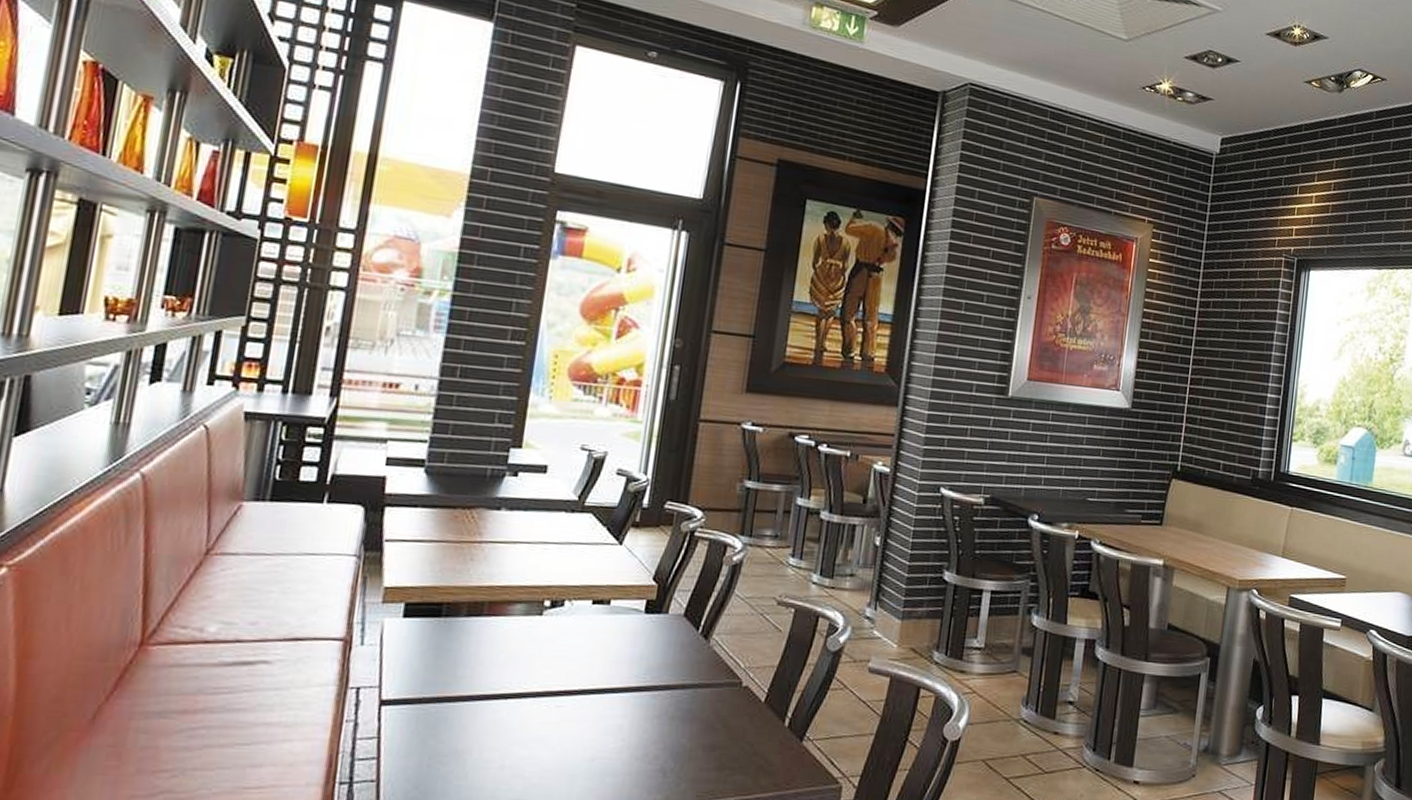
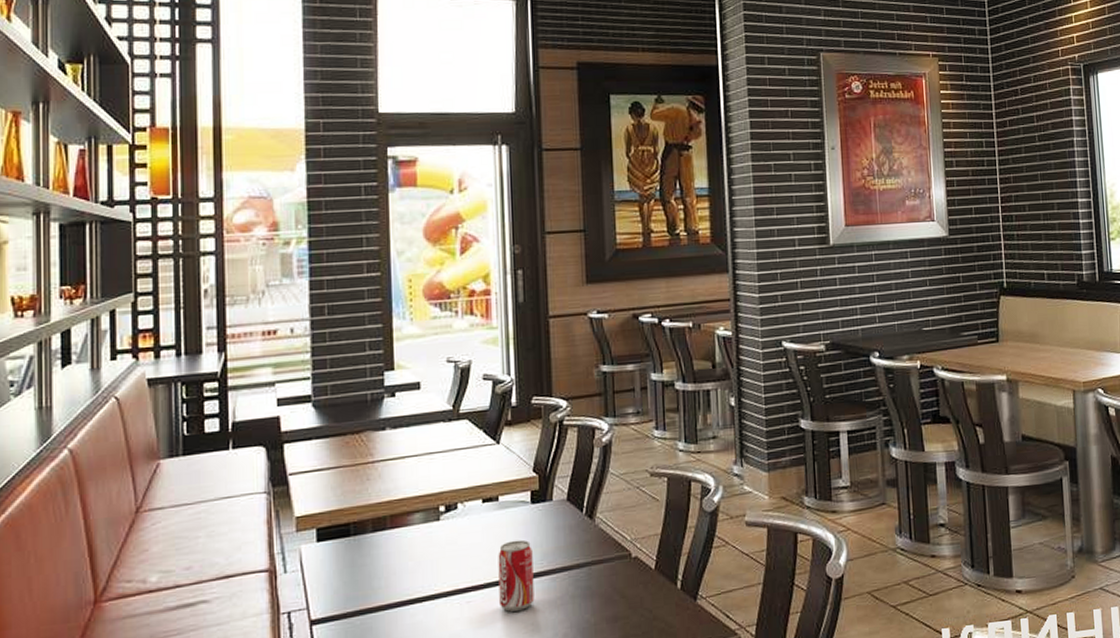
soda can: none [591,649,638,724] -> present [498,539,534,612]

